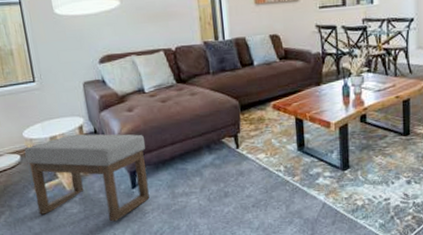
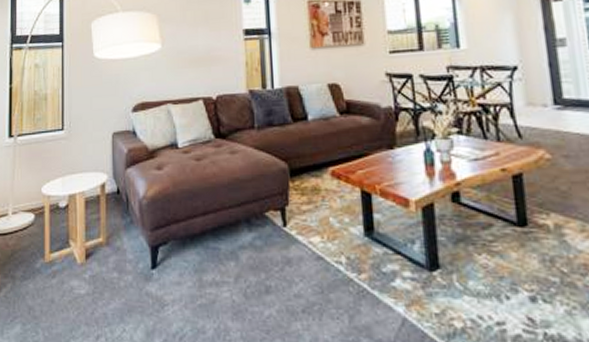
ottoman: present [24,134,150,222] -> none [40,193,172,312]

